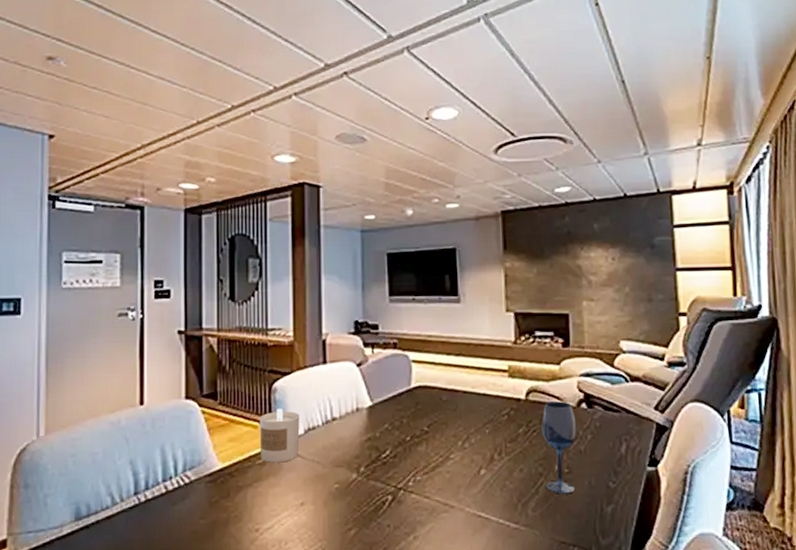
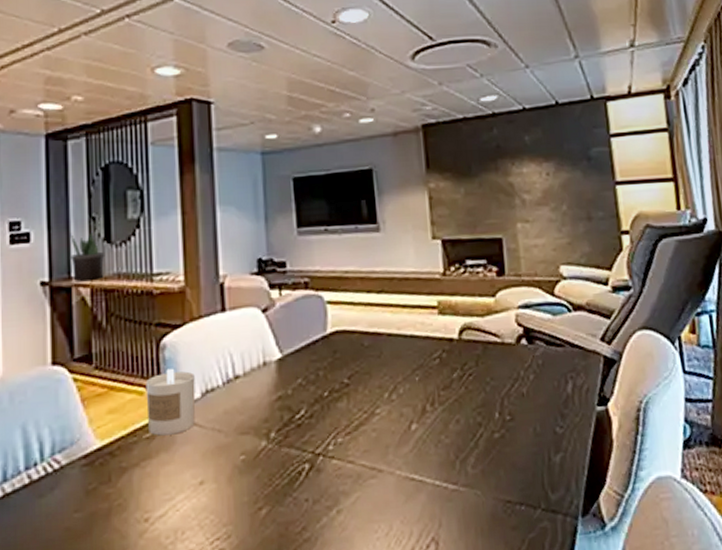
planter: none [202,292,229,333] -> present [70,233,104,282]
wineglass: present [541,401,576,494] -> none [478,338,519,446]

